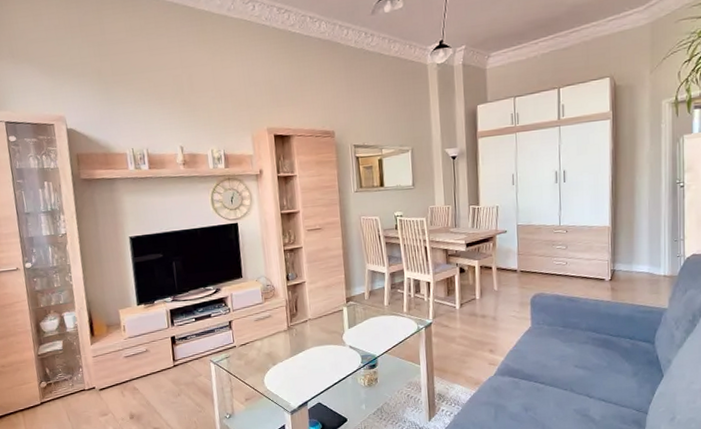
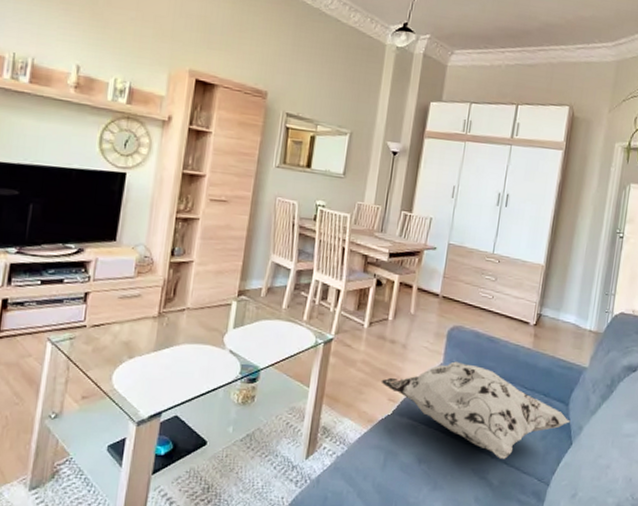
decorative pillow: none [479,323,659,398] -> present [380,361,570,459]

